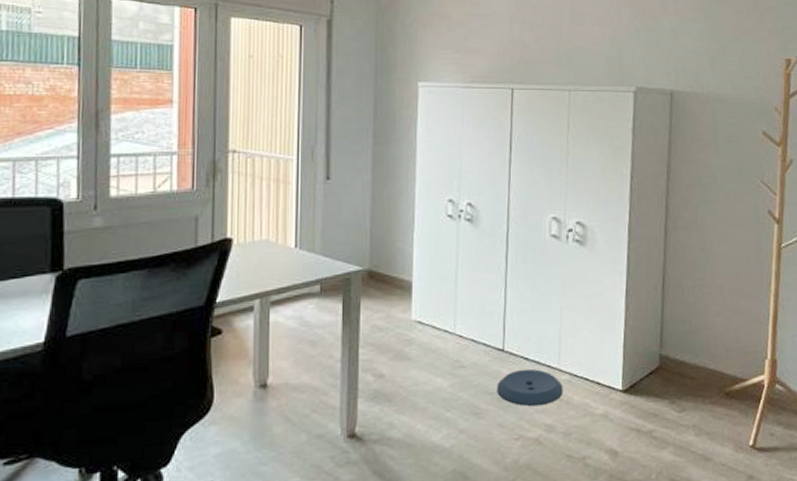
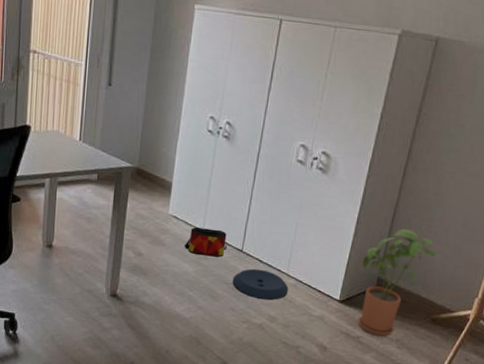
bag: none [434,329,485,365] -> present [184,227,227,257]
house plant: none [639,293,718,425] -> present [358,228,438,336]

